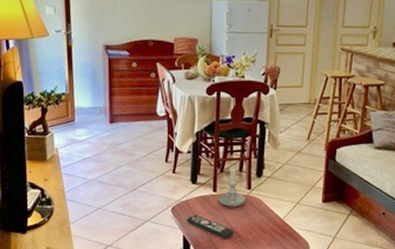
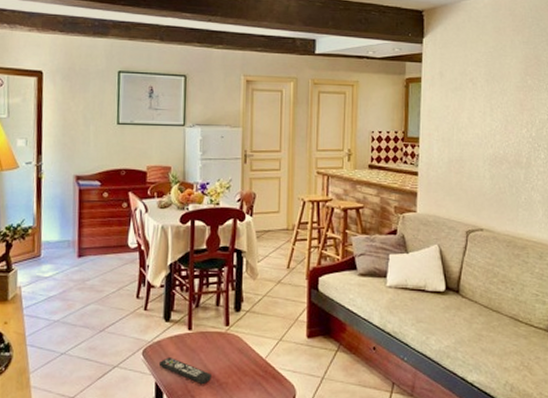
candle: present [218,167,247,207] -> none [193,301,225,347]

